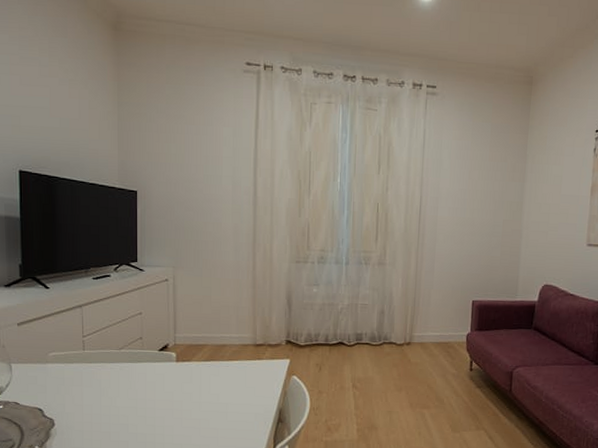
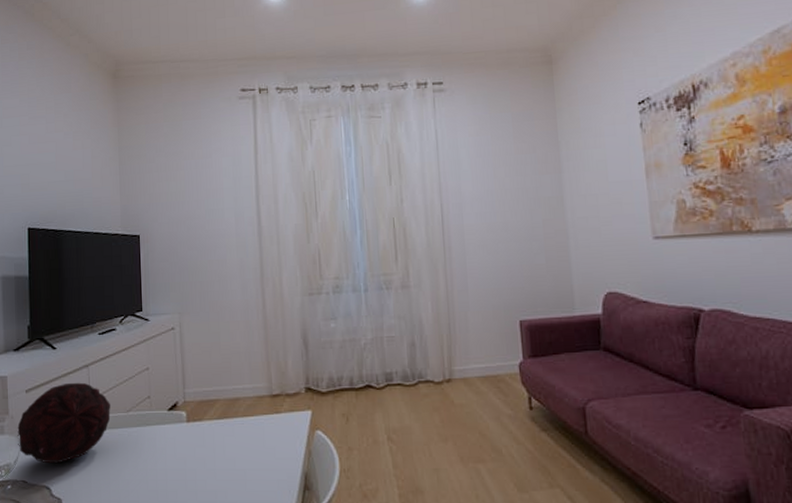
decorative orb: none [9,320,103,390] -> present [17,382,111,464]

